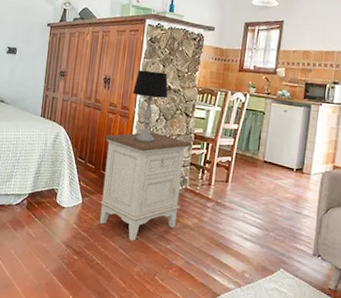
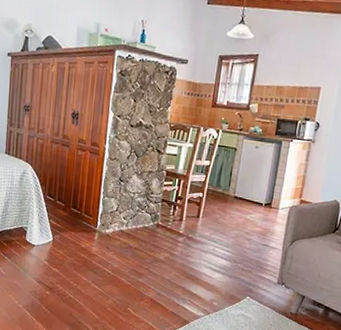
nightstand: present [99,132,193,241] -> none [71,169,164,275]
table lamp: present [133,70,168,143] -> none [103,104,140,180]

